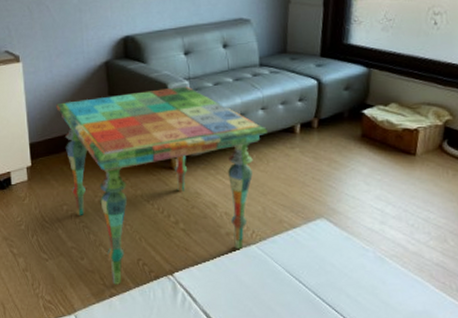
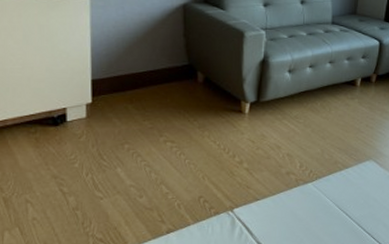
side table: present [56,86,268,285] -> none [125,35,333,221]

